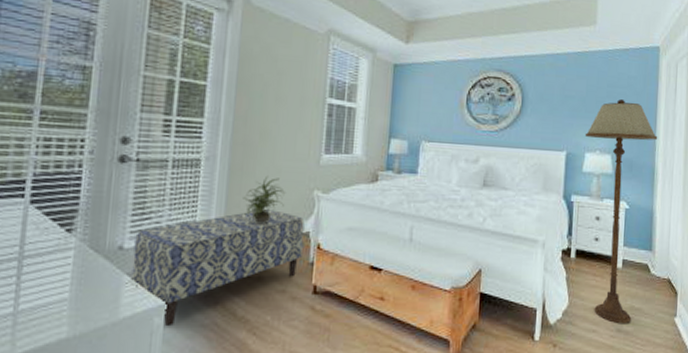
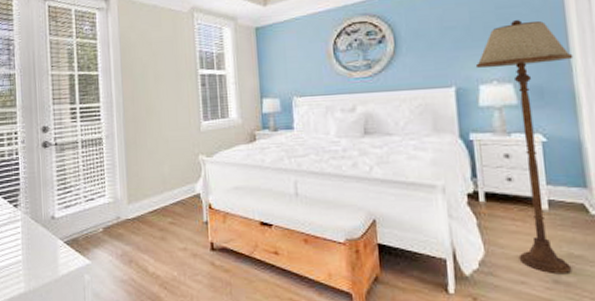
bench: present [131,208,305,327] -> none [62,175,197,283]
potted plant: present [243,176,285,225] -> none [139,146,175,190]

